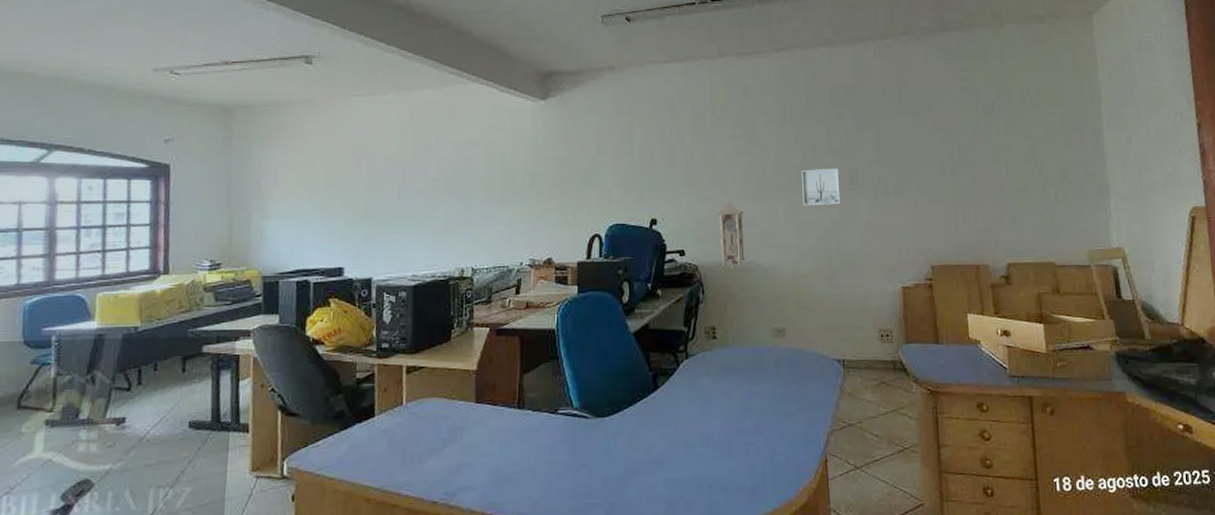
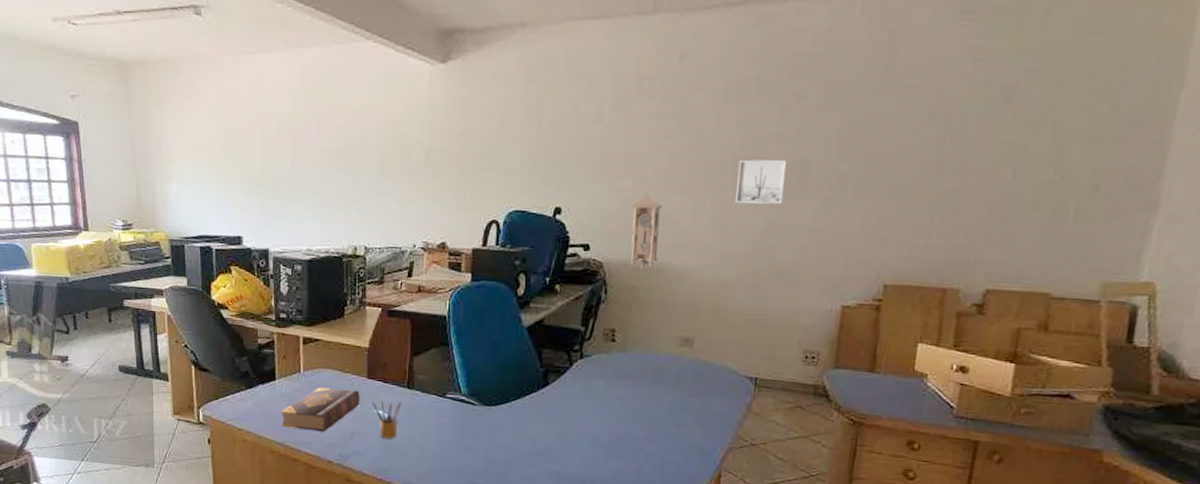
book: none [379,417,468,469] -> present [280,387,360,432]
pencil box: none [480,423,512,467] -> present [372,399,402,439]

